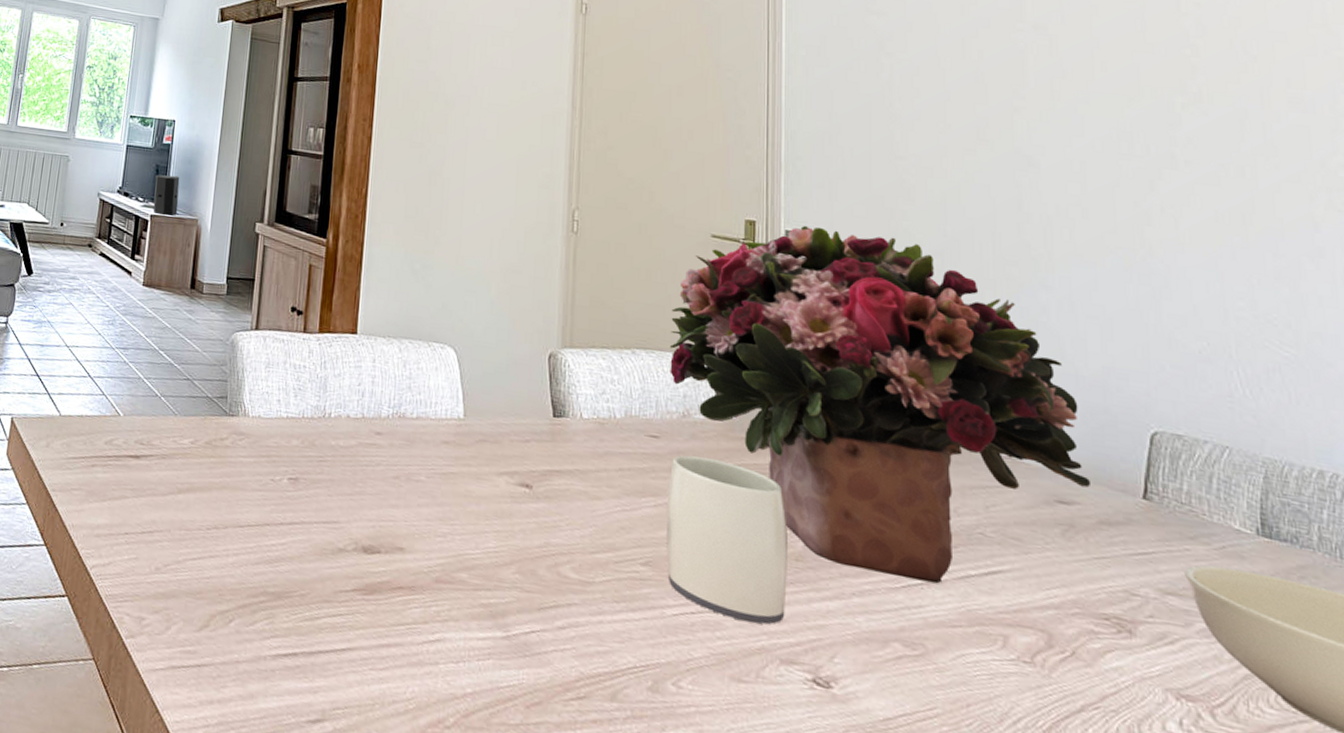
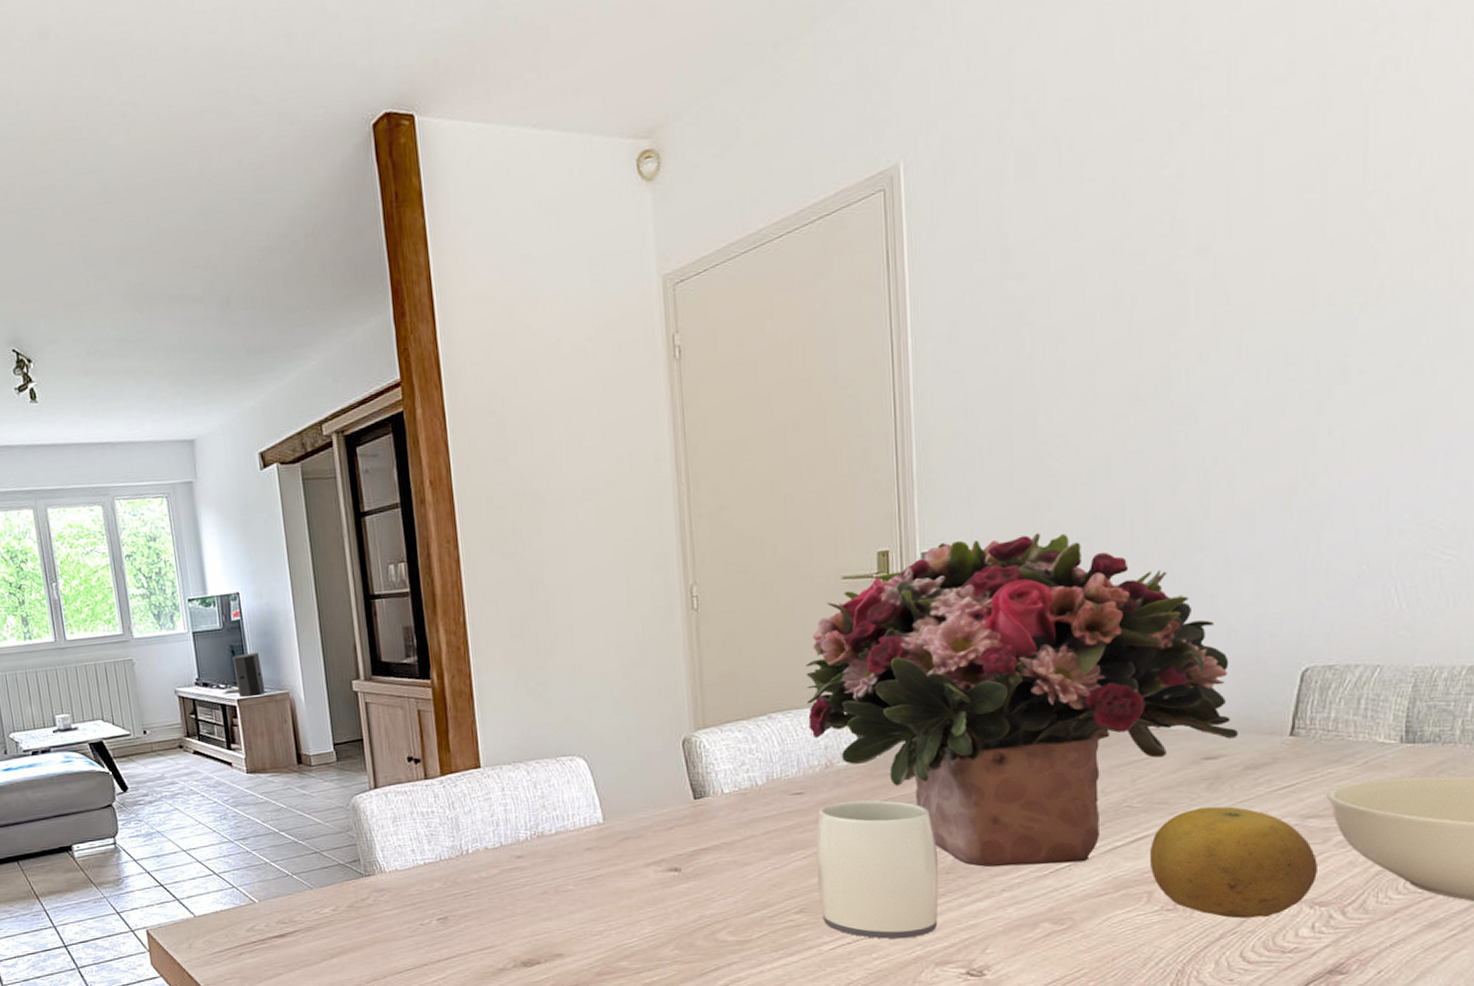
fruit: none [1005,553,1181,698] -> present [1150,806,1317,919]

